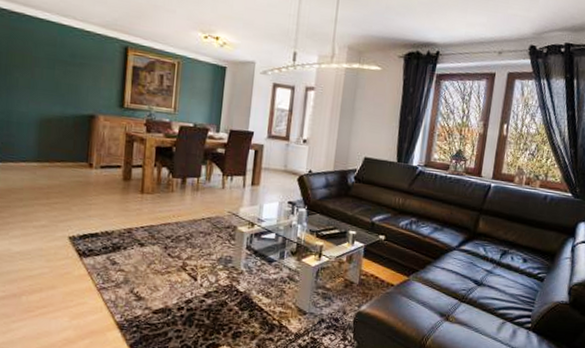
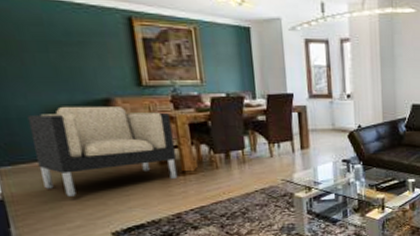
armchair: none [23,116,141,198] -> present [27,106,178,197]

